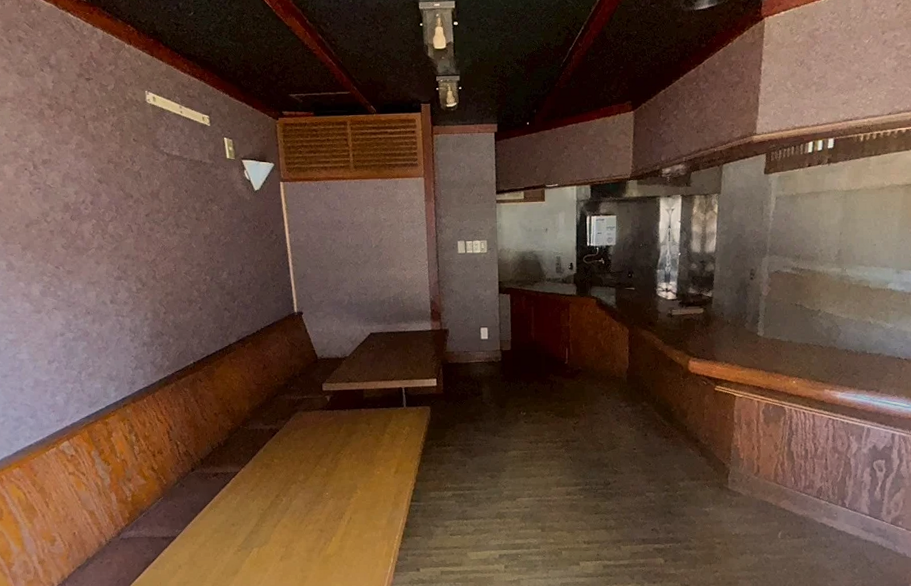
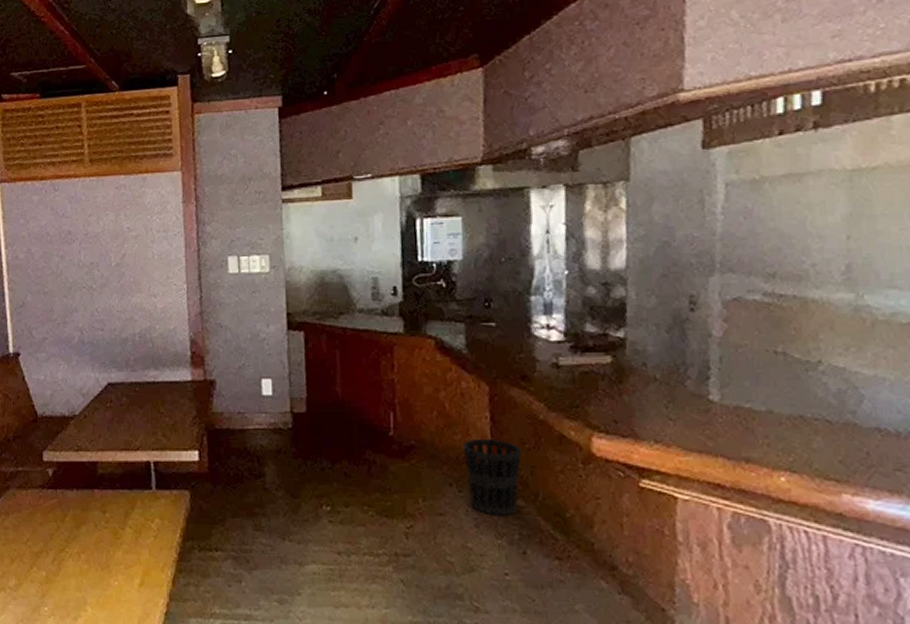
wastebasket: none [611,363,647,413] -> present [463,438,522,516]

